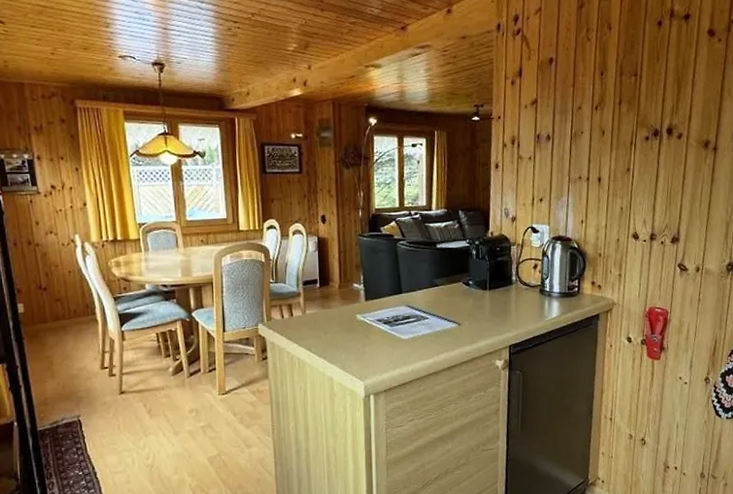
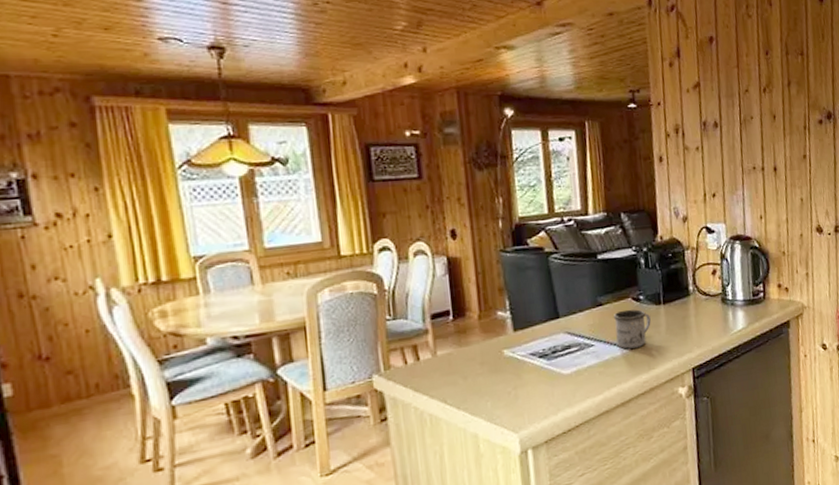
mug: none [446,291,477,324] -> present [613,309,651,349]

